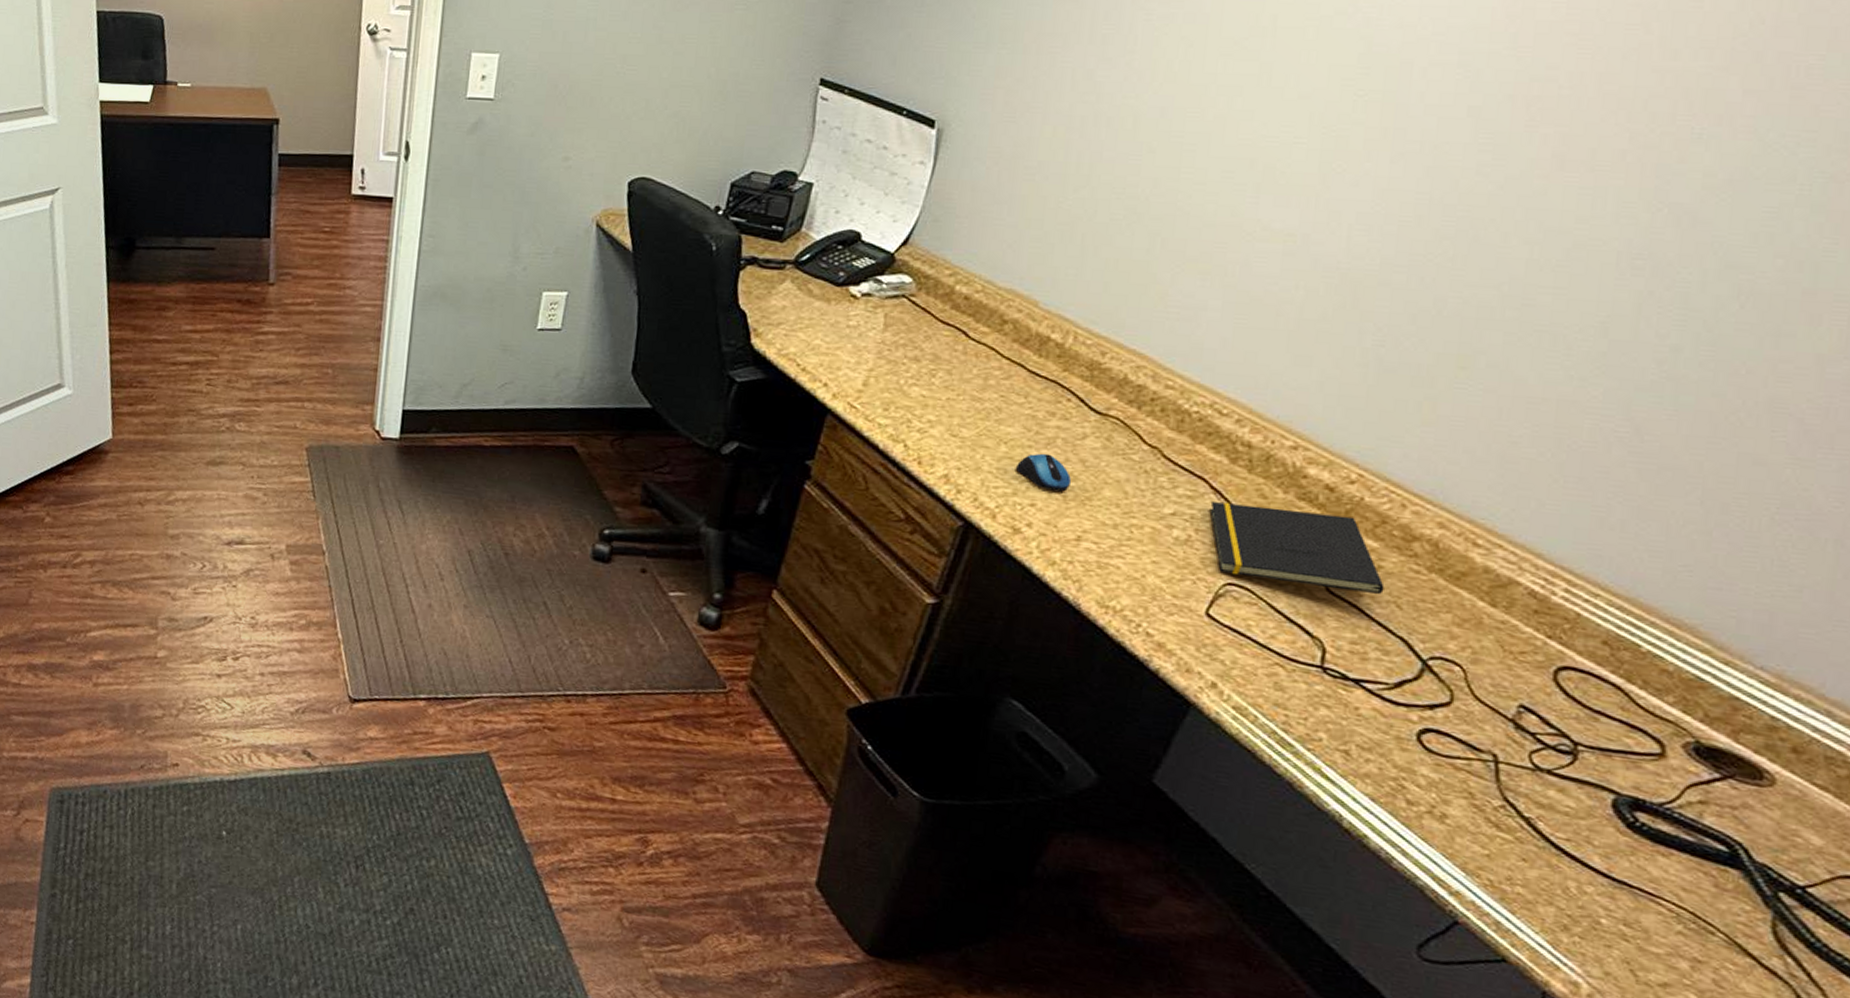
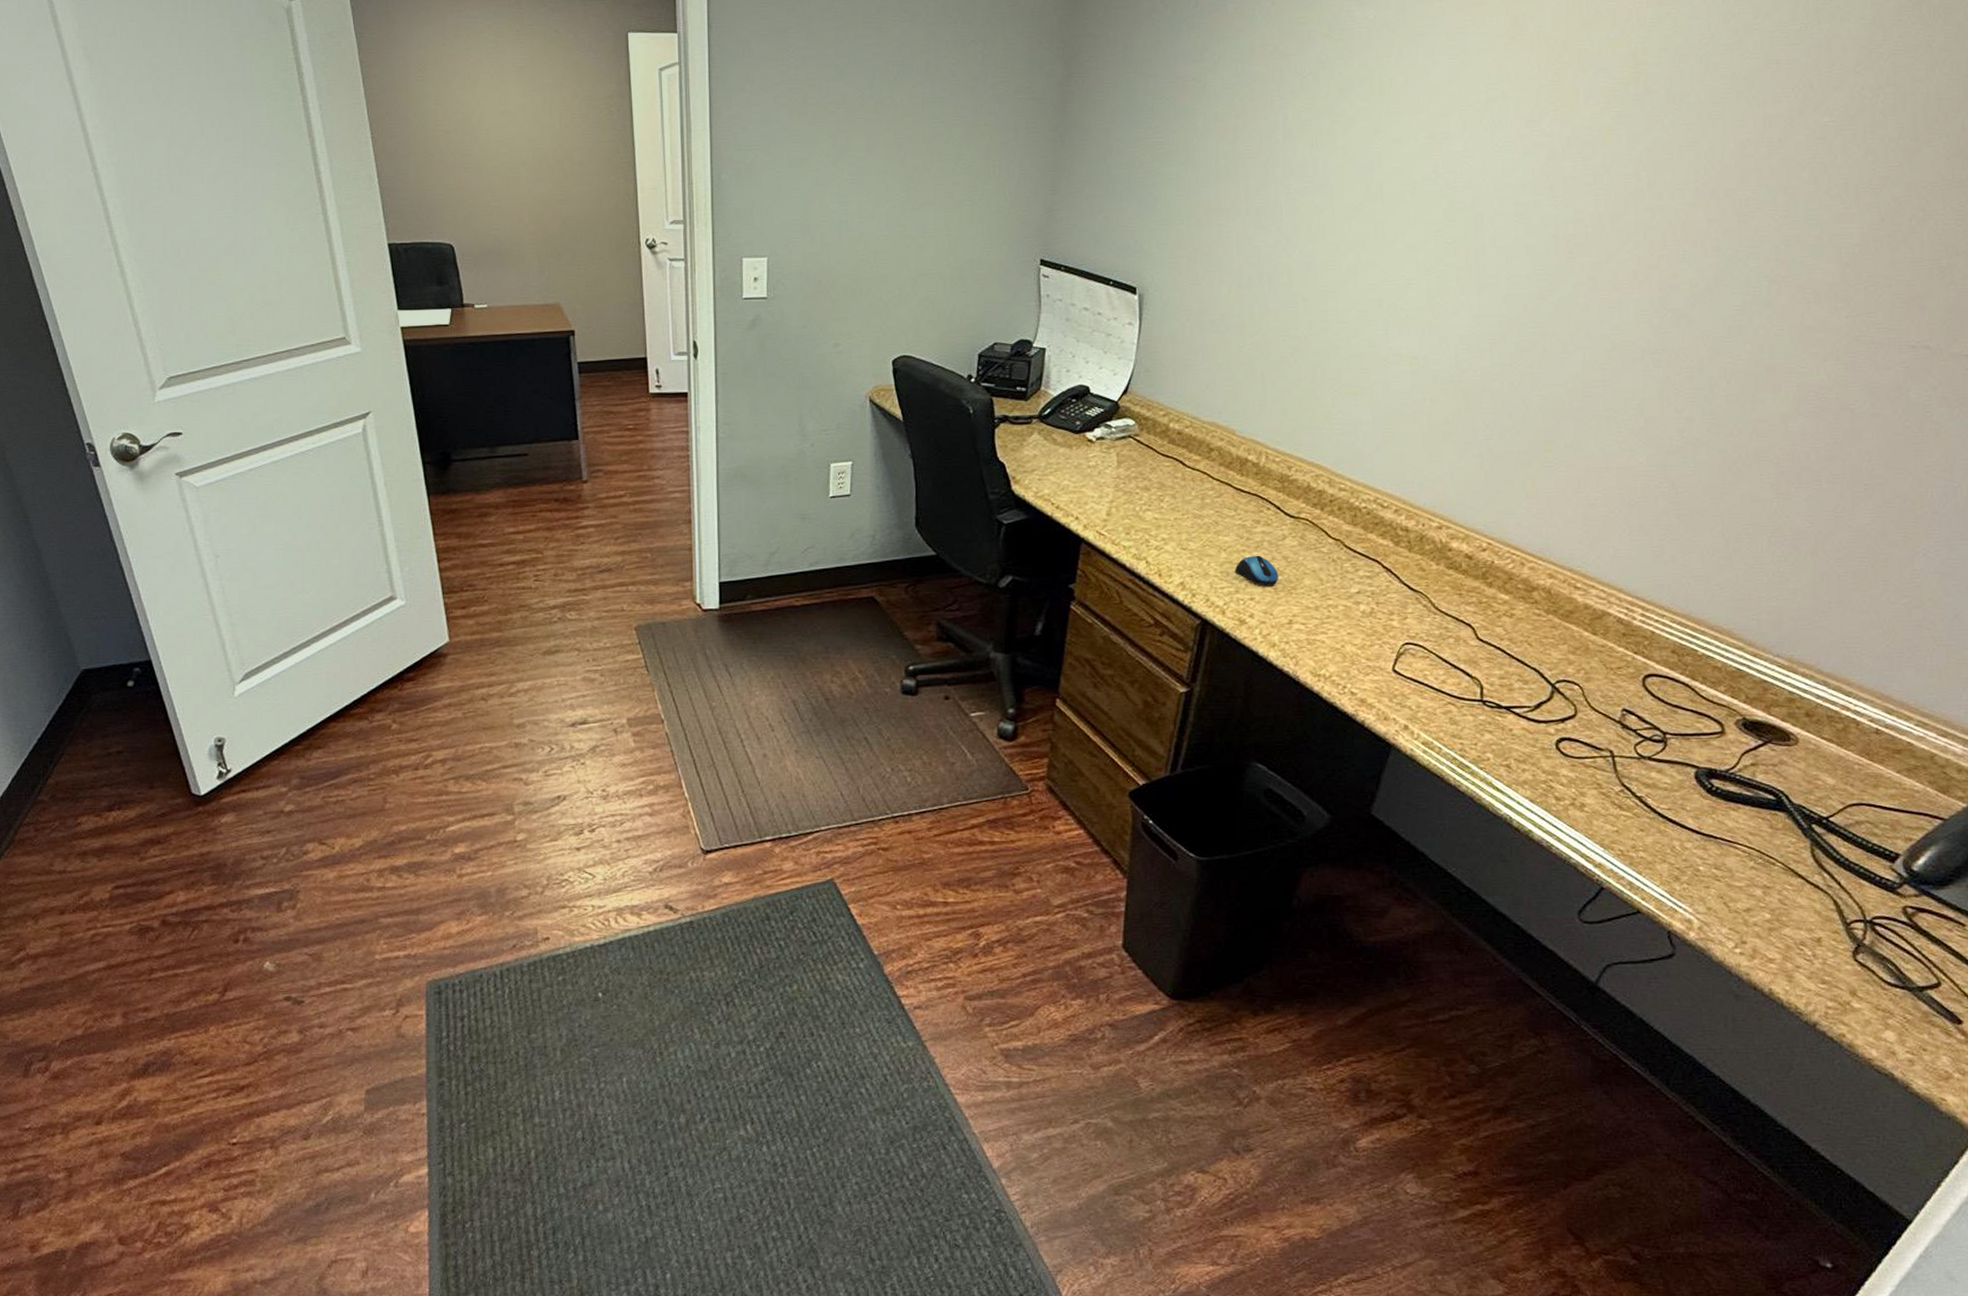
notepad: present [1209,501,1385,595] -> none [1384,577,1518,637]

